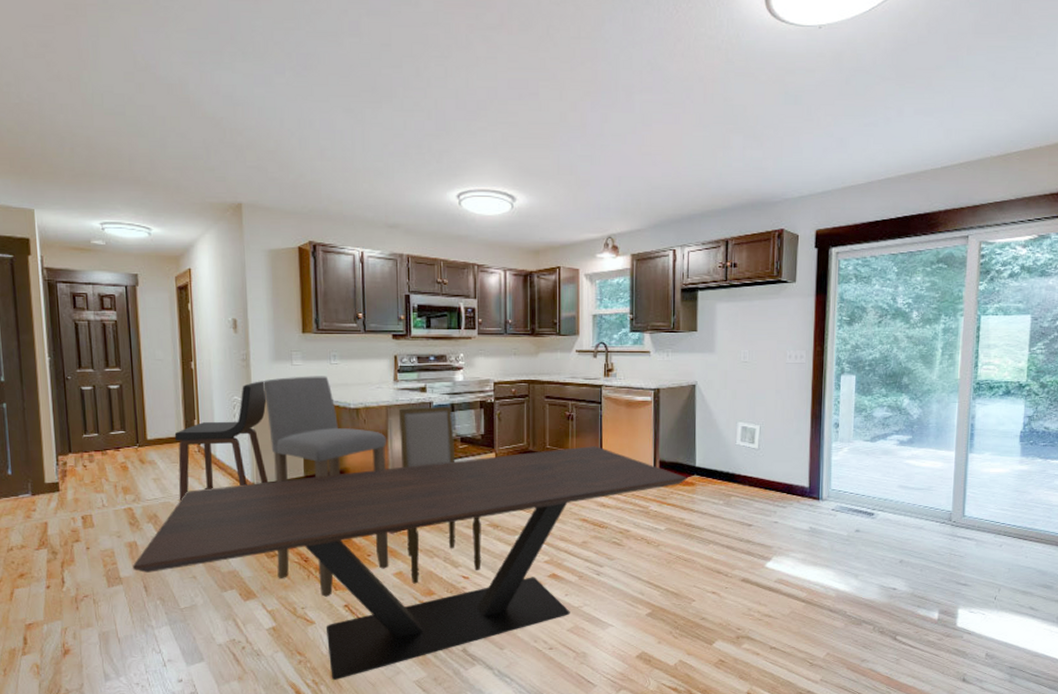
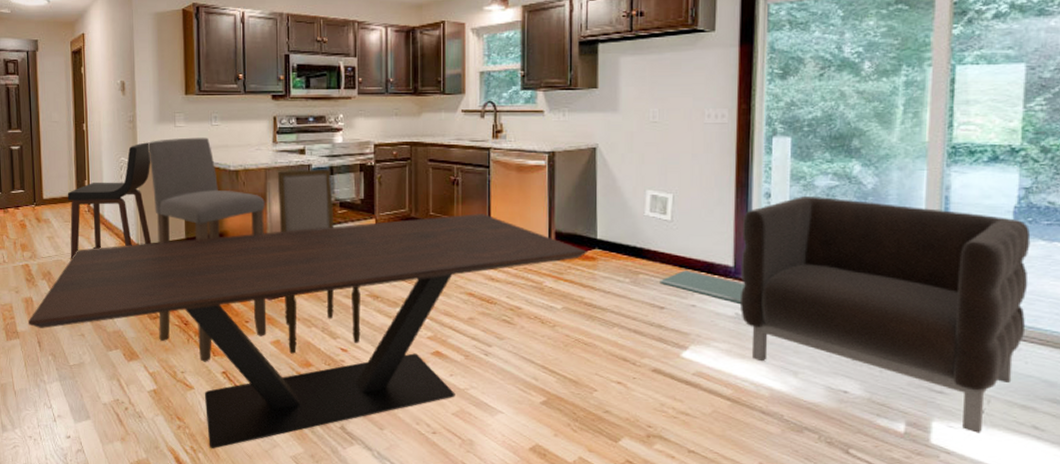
door mat: none [748,491,818,519] -> present [659,269,746,304]
armchair: none [813,426,1032,616] -> present [739,196,1031,433]

